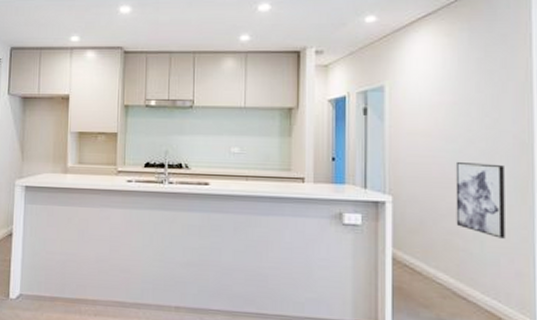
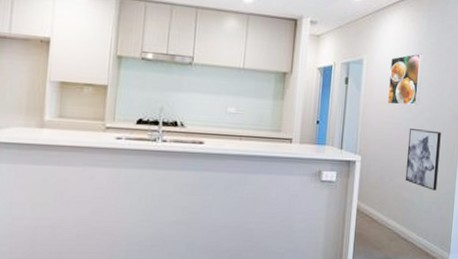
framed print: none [422,72,467,135] -> present [388,53,423,105]

